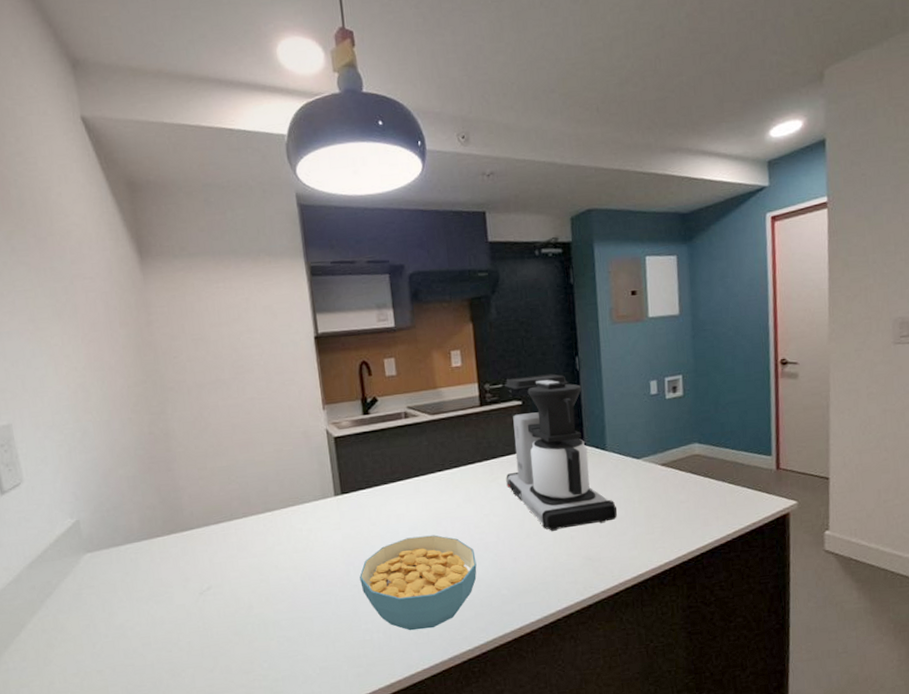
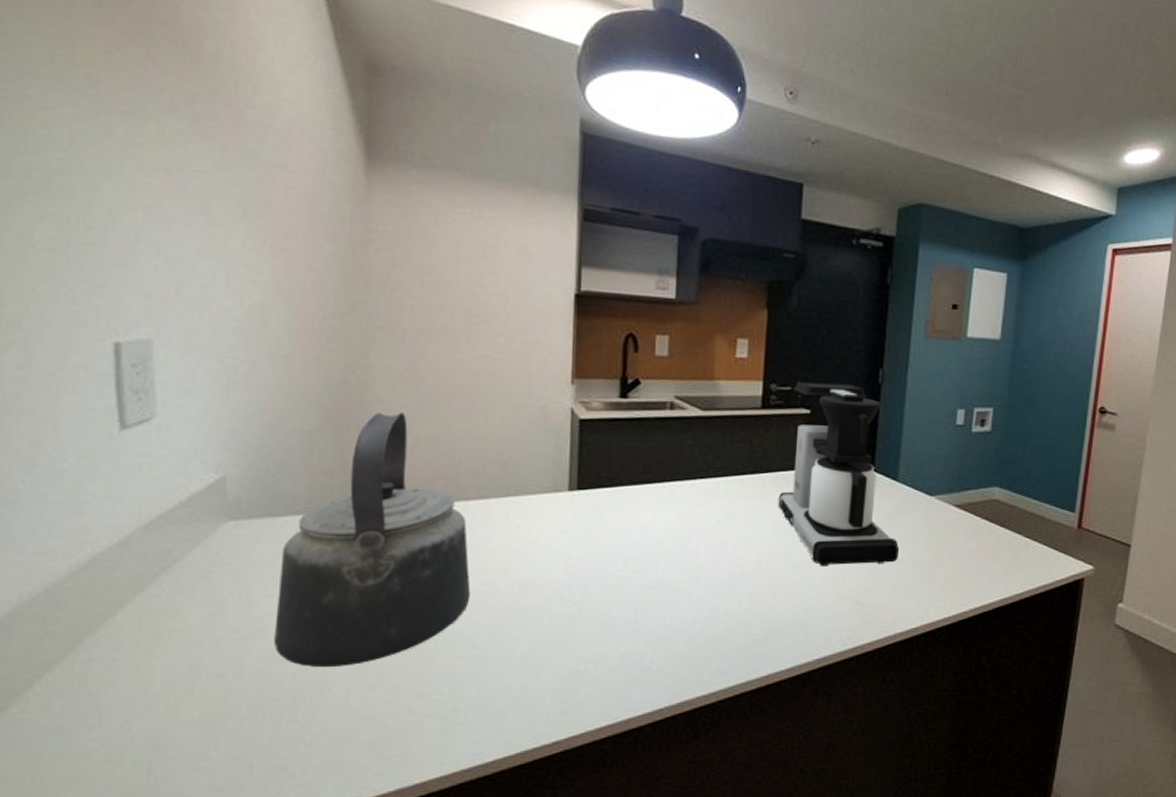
kettle: none [128,452,273,658] -> present [275,412,471,668]
cereal bowl: present [359,535,477,631] -> none [583,553,728,665]

